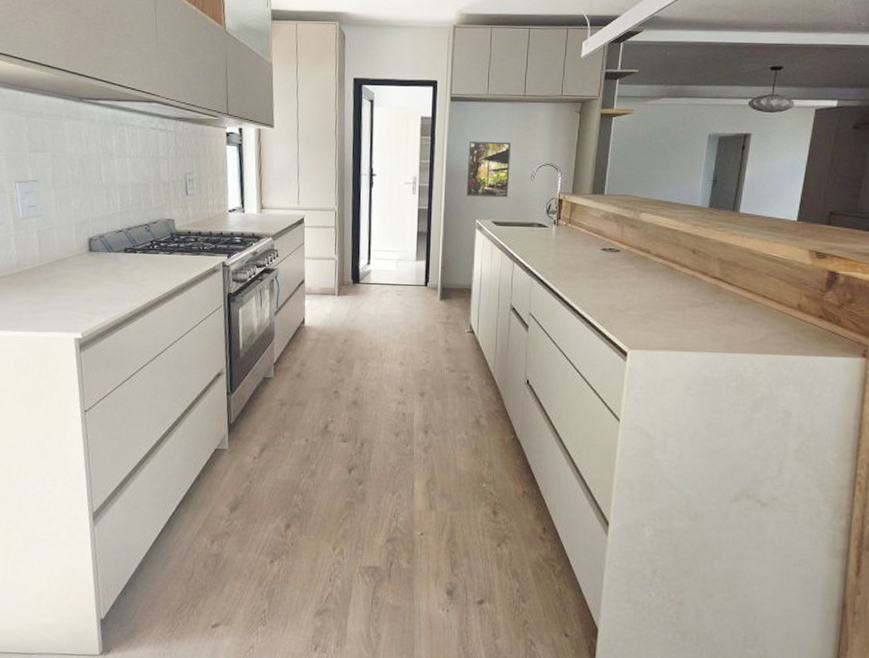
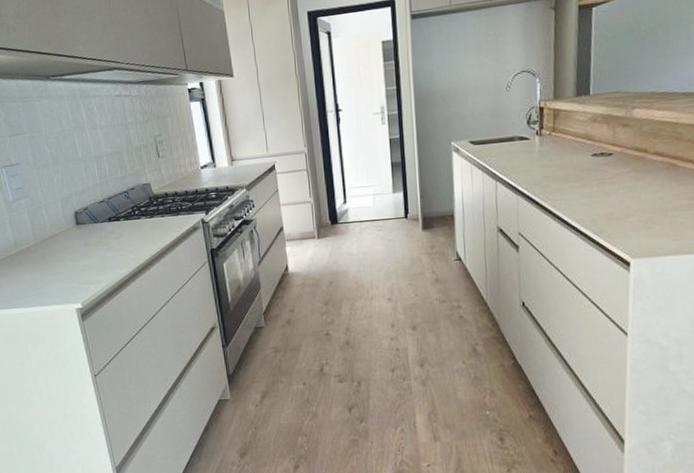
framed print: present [467,140,511,198] -> none [435,53,483,119]

